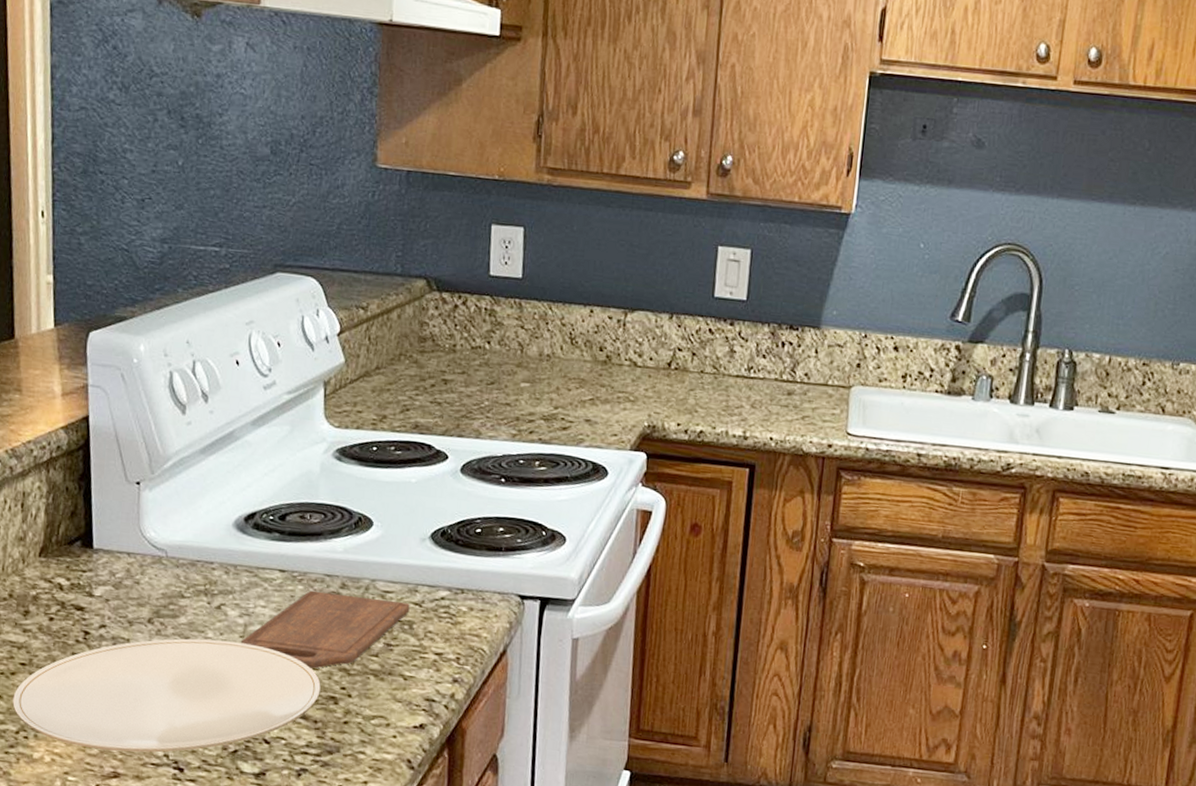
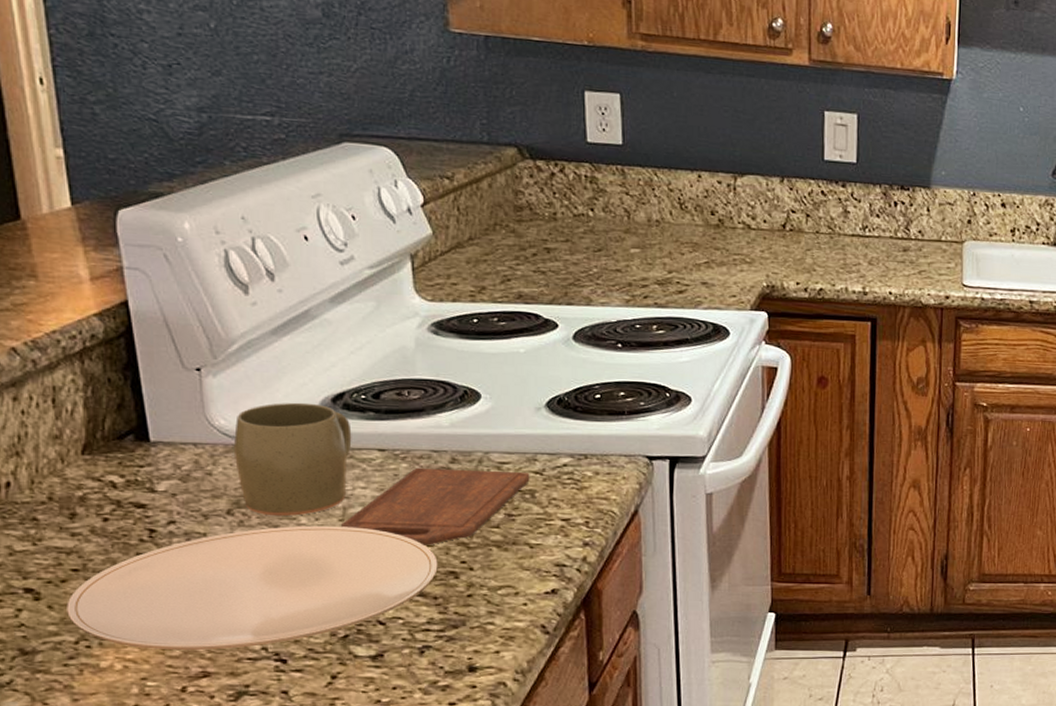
mug: none [159,519,259,629] -> present [234,402,352,516]

